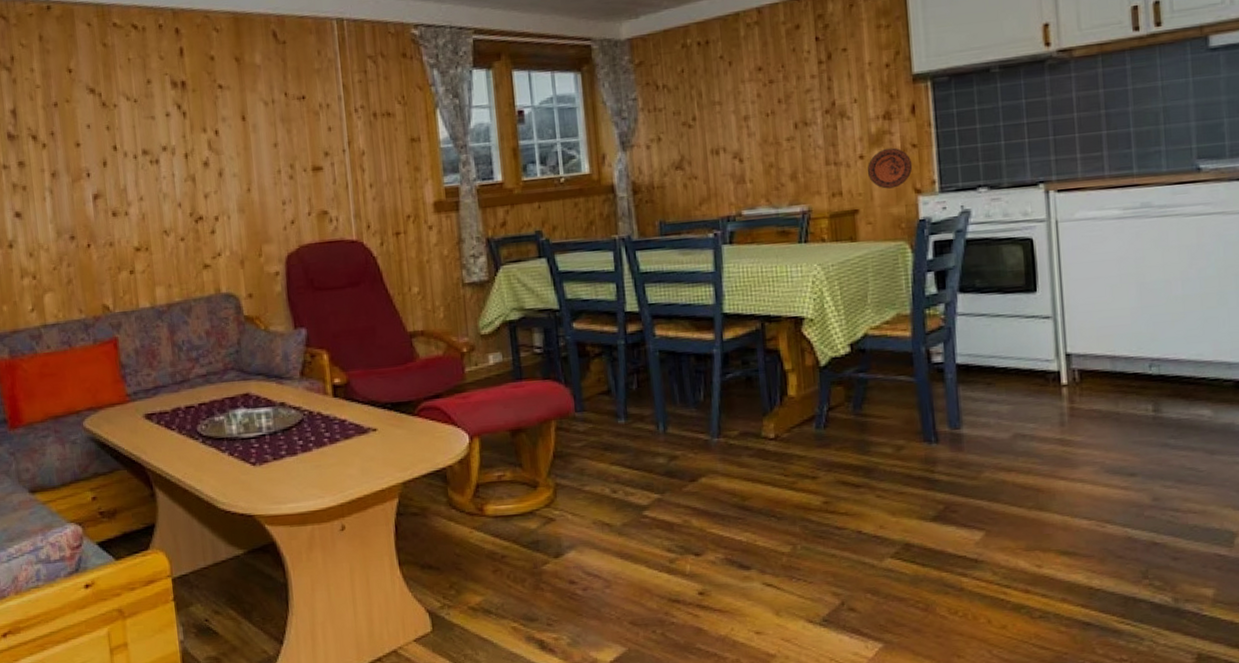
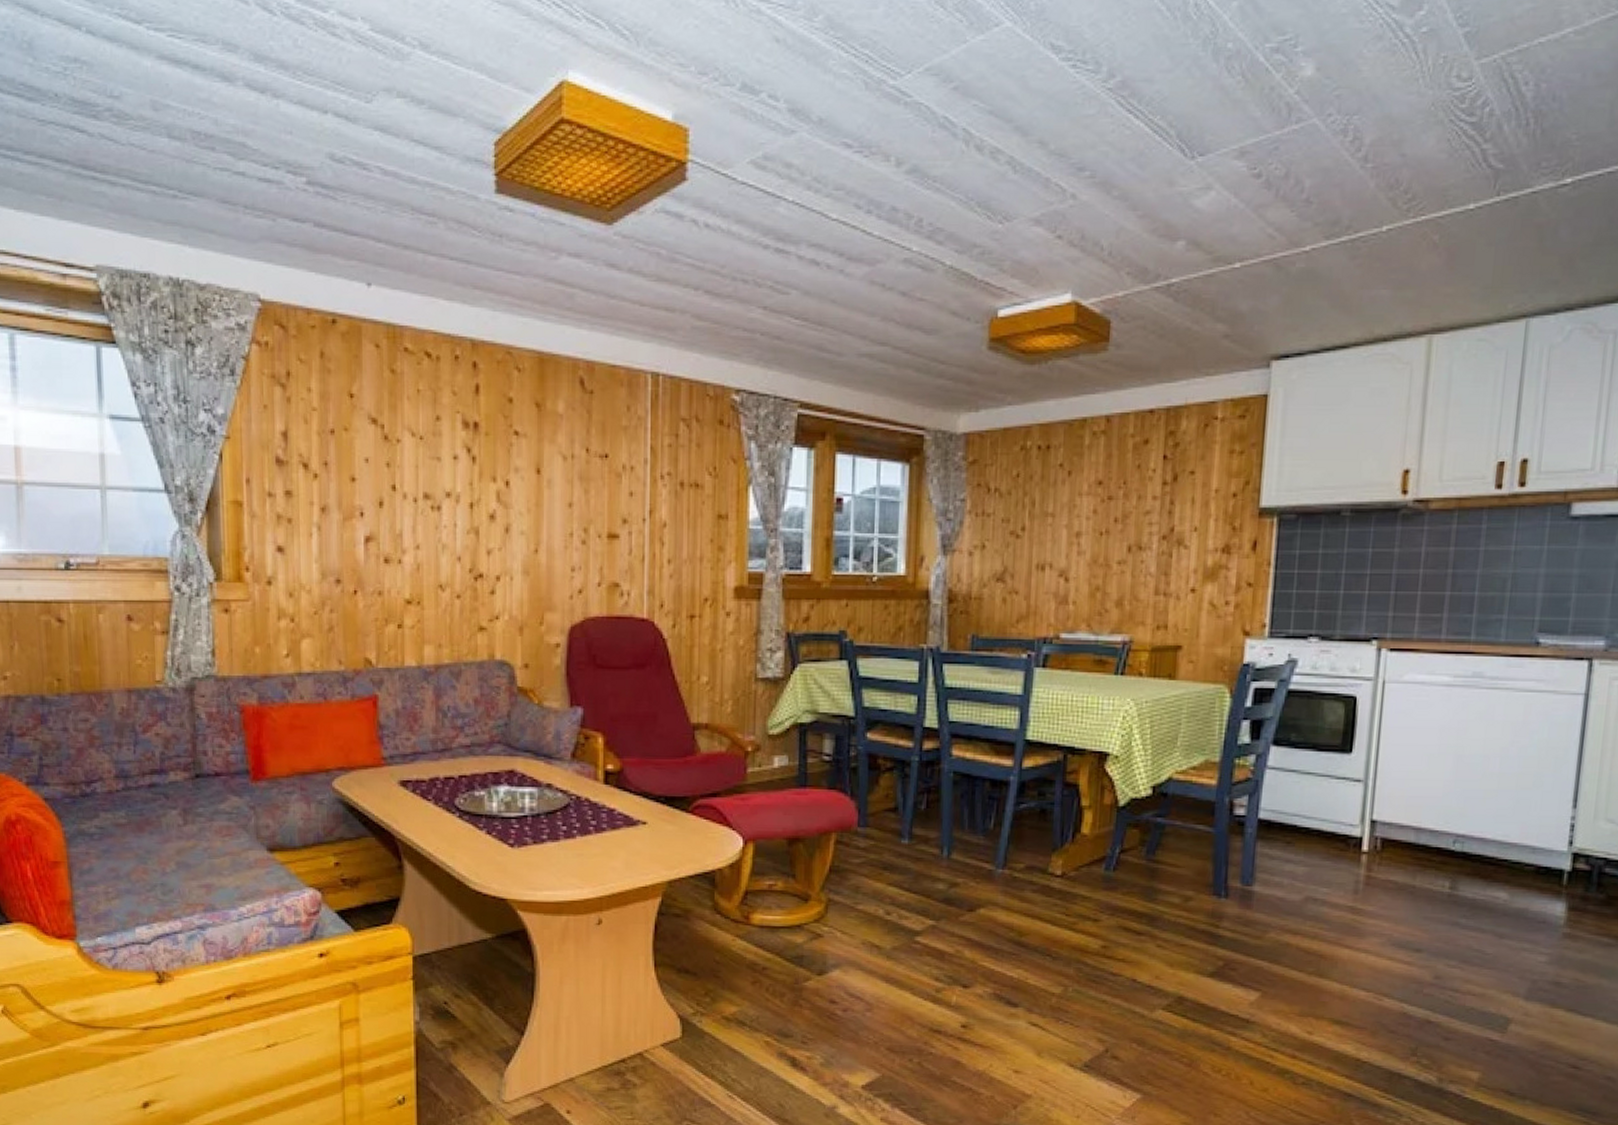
decorative plate: present [868,148,913,189] -> none [1197,584,1245,627]

